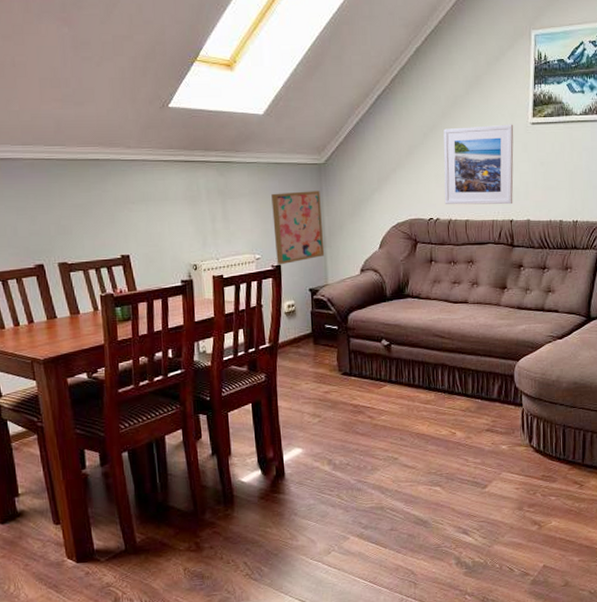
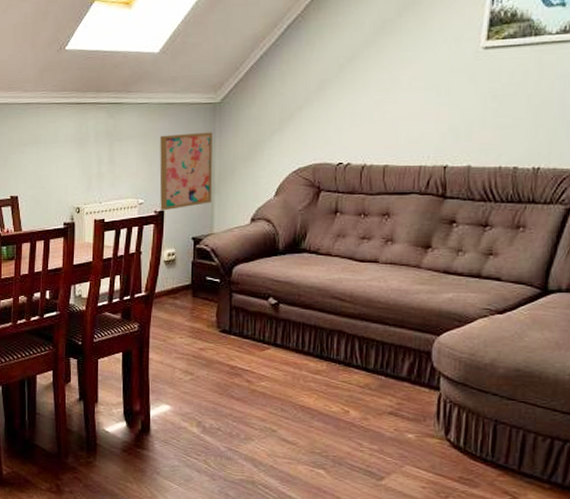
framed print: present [443,124,514,205] -> none [359,49,459,148]

